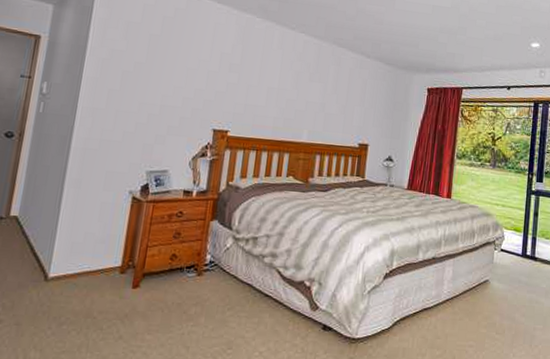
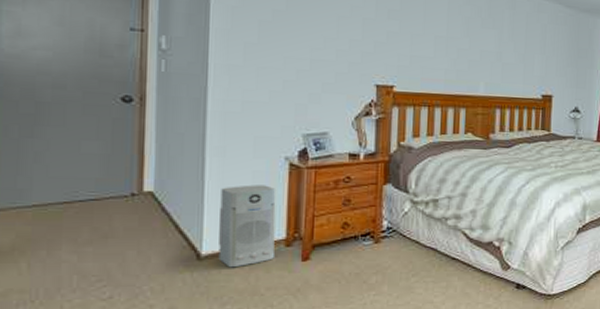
air purifier: none [62,214,118,291] -> present [218,185,276,268]

